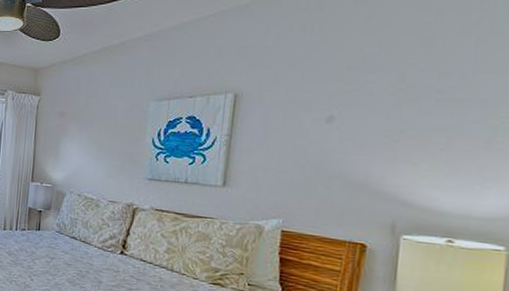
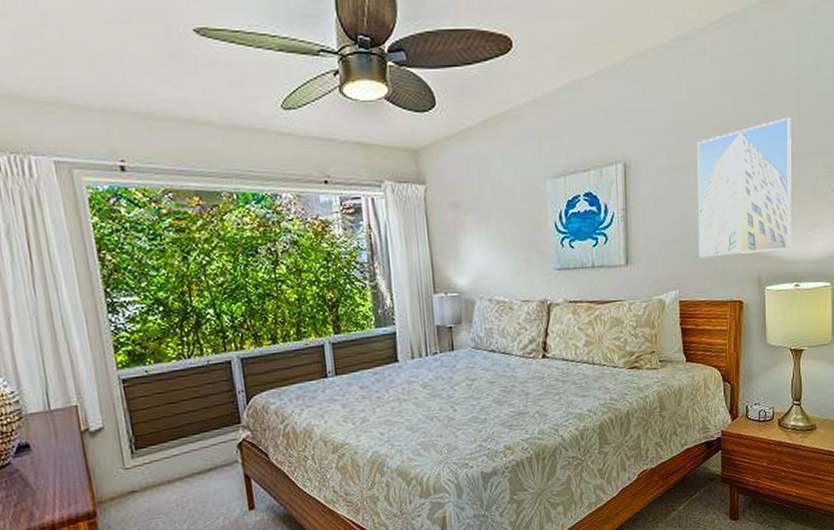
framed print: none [312,62,463,200] -> present [697,118,791,258]

